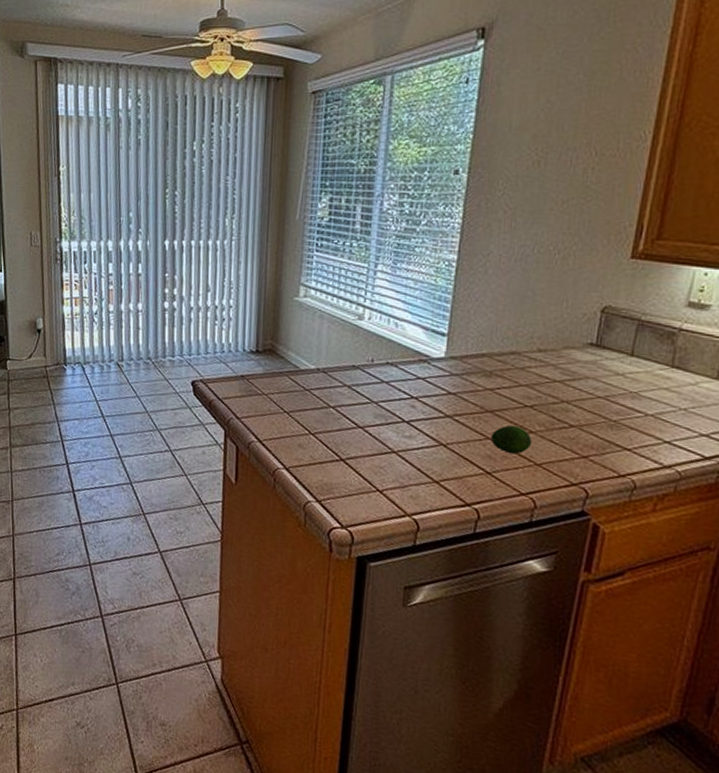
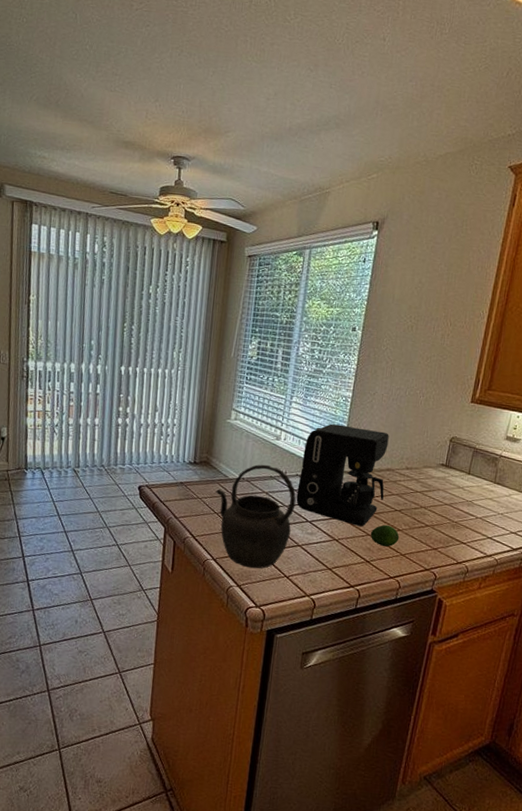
kettle: none [284,350,388,481] -> present [215,464,296,569]
coffee maker: none [388,296,512,428] -> present [296,424,389,527]

